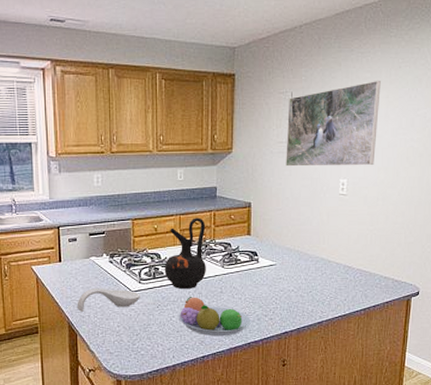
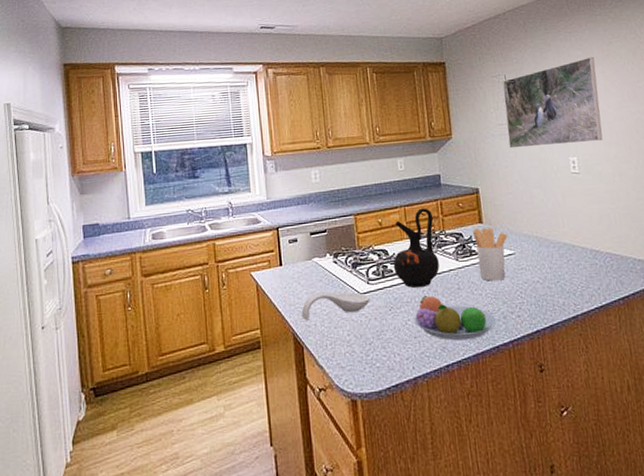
utensil holder: none [241,240,272,288] -> present [473,227,508,281]

